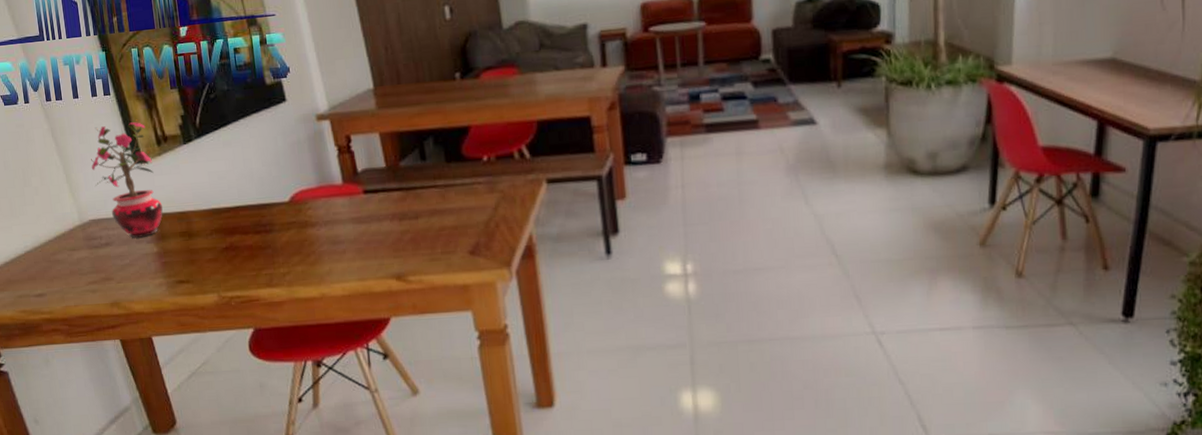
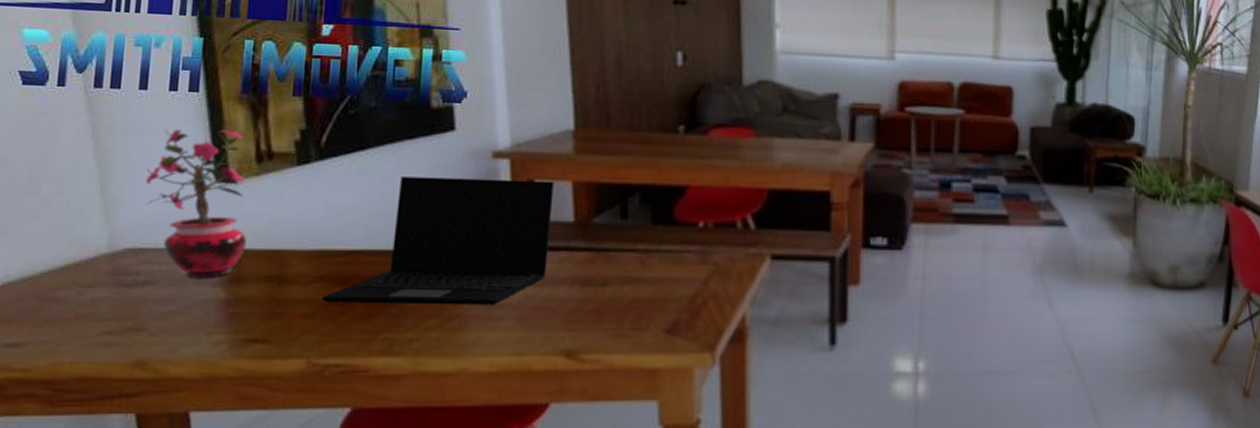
laptop: none [218,134,371,249] -> present [321,177,554,305]

